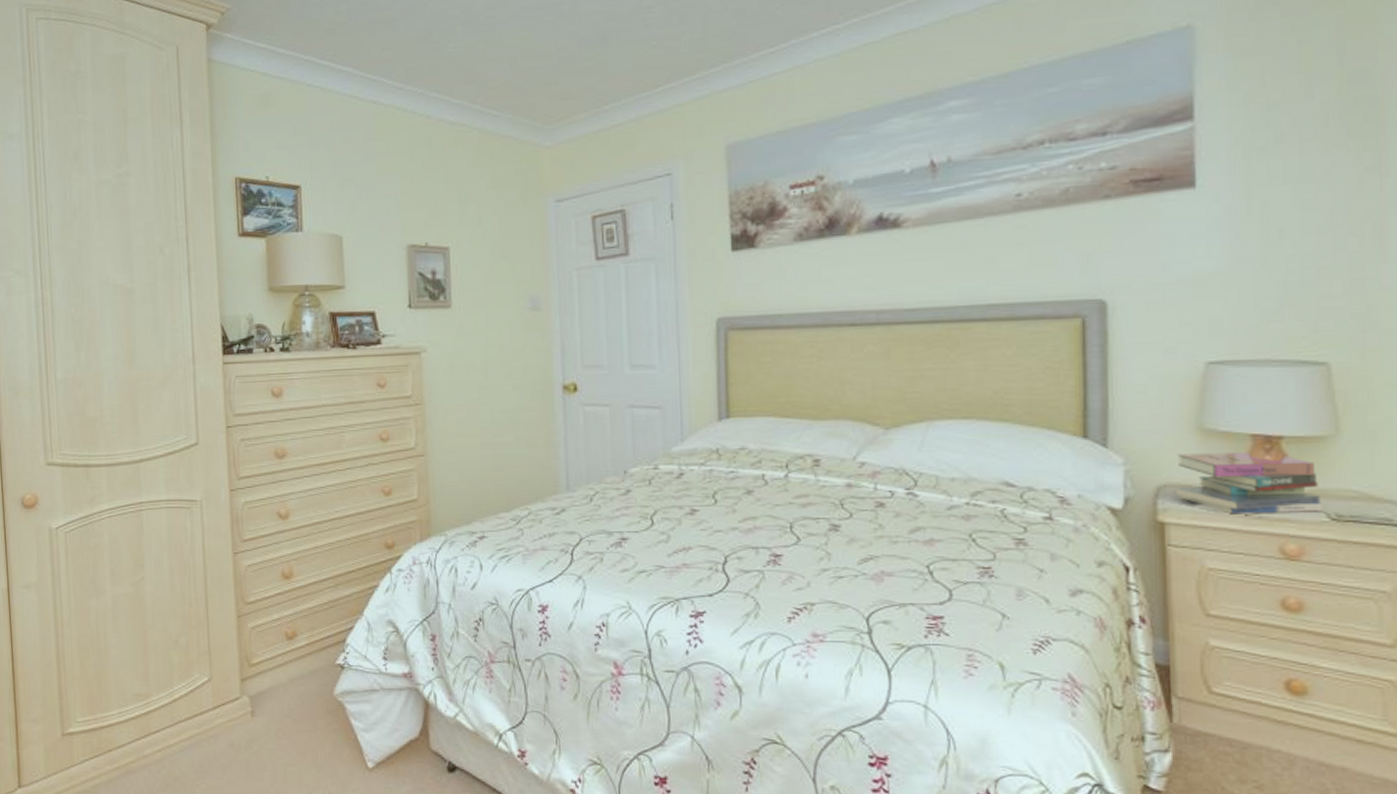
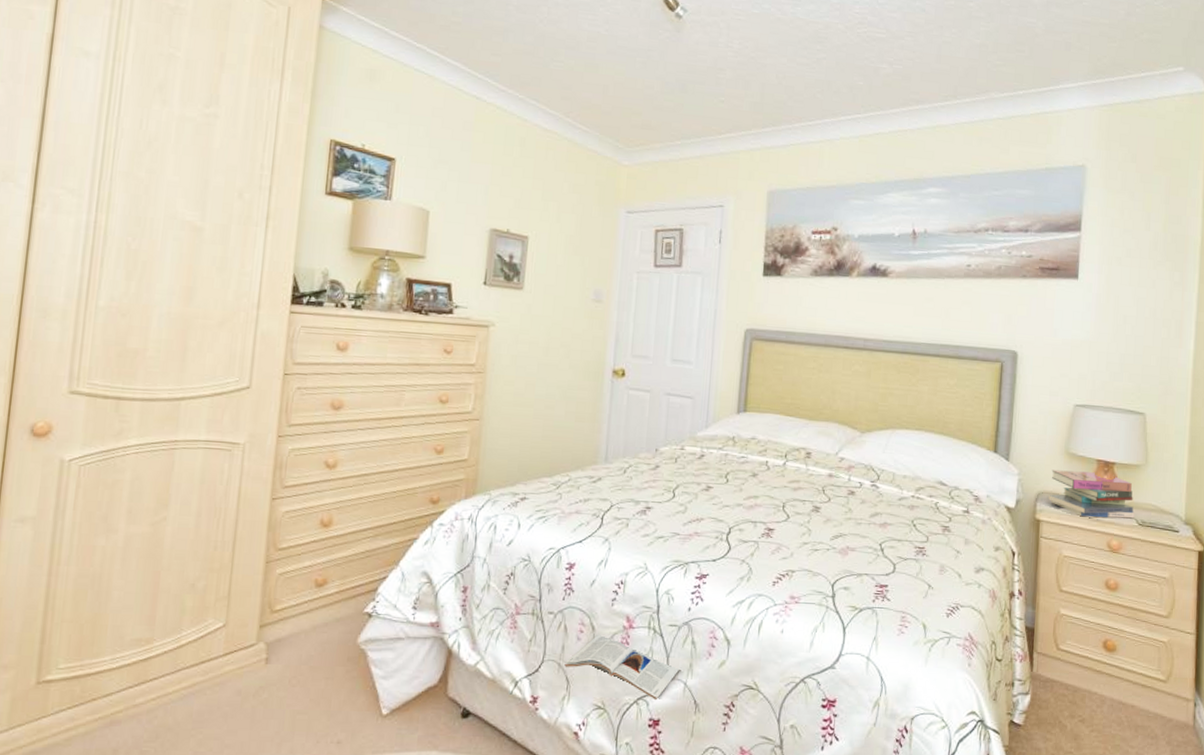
magazine: none [550,681,686,756] -> present [564,632,682,701]

